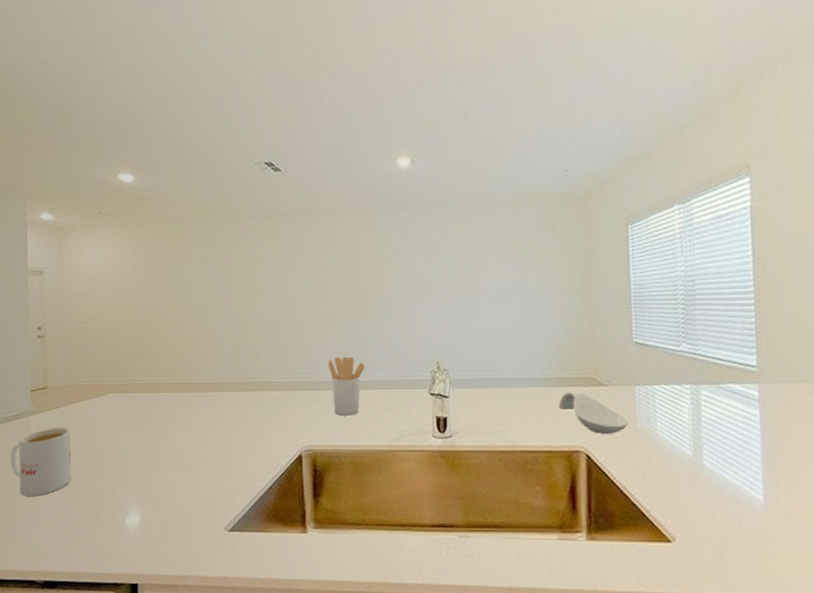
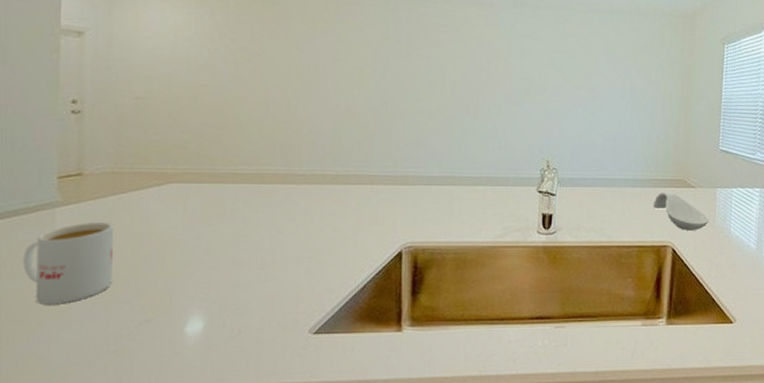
utensil holder: present [328,356,365,416] -> none [437,151,476,212]

